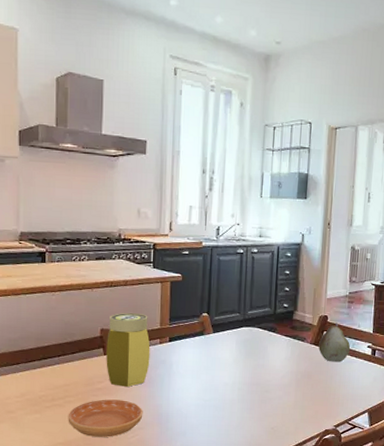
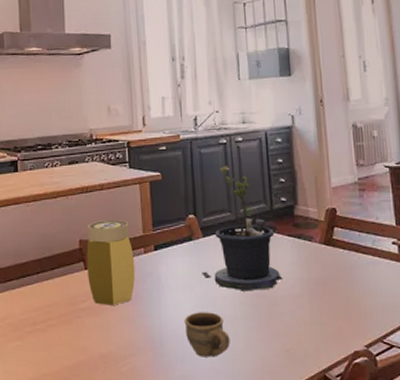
saucer: present [68,399,143,437] -> none [51,321,133,367]
cup: none [189,395,227,432] -> present [184,312,230,357]
potted plant: none [209,273,277,380] -> present [202,166,283,292]
fruit: present [318,323,351,362] -> none [330,216,371,265]

